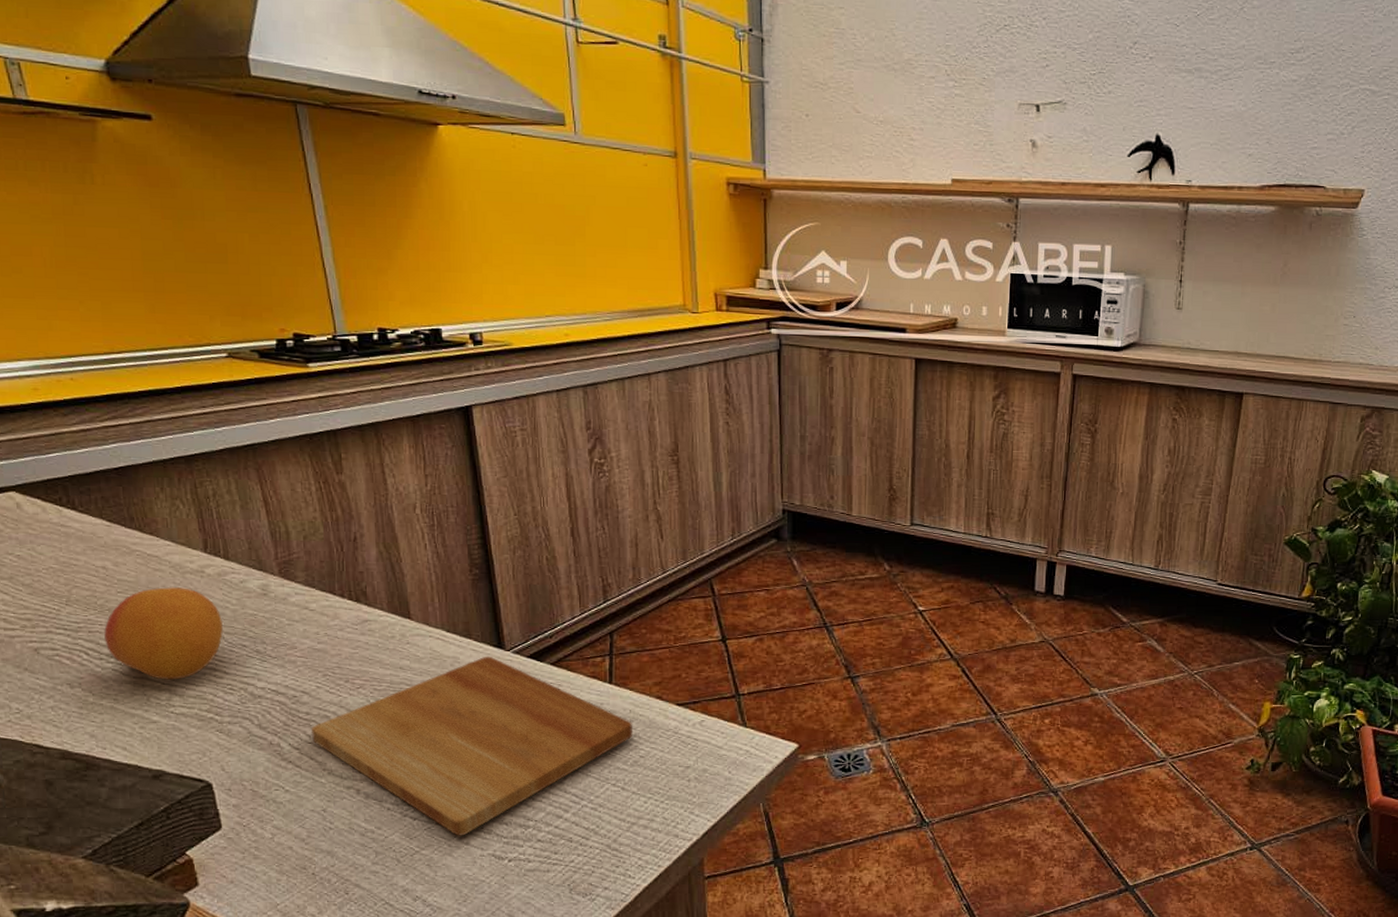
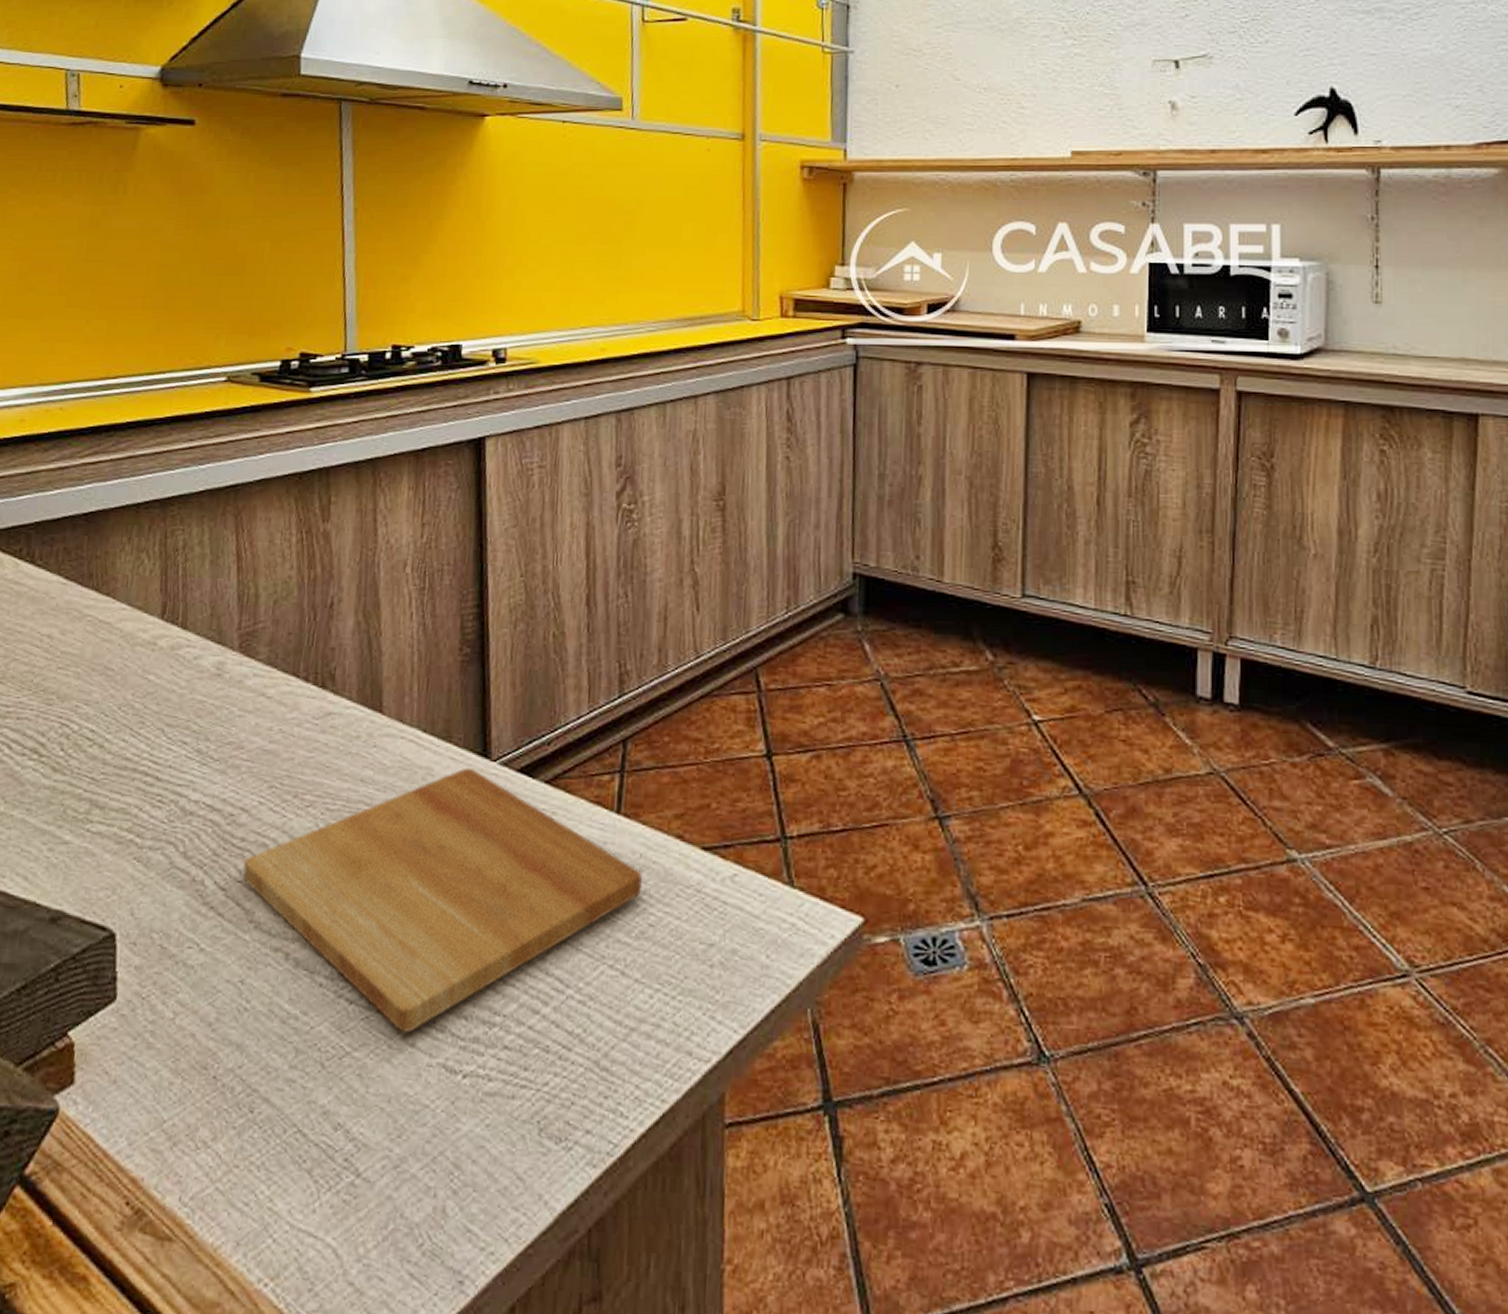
fruit: present [104,586,224,680] -> none [31,662,166,786]

